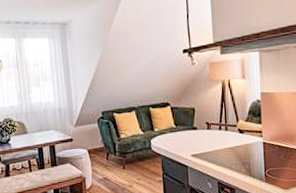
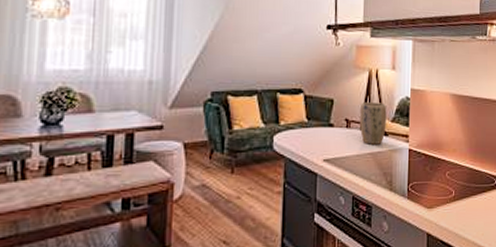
plant pot: none [218,107,242,141] -> present [360,102,387,144]

